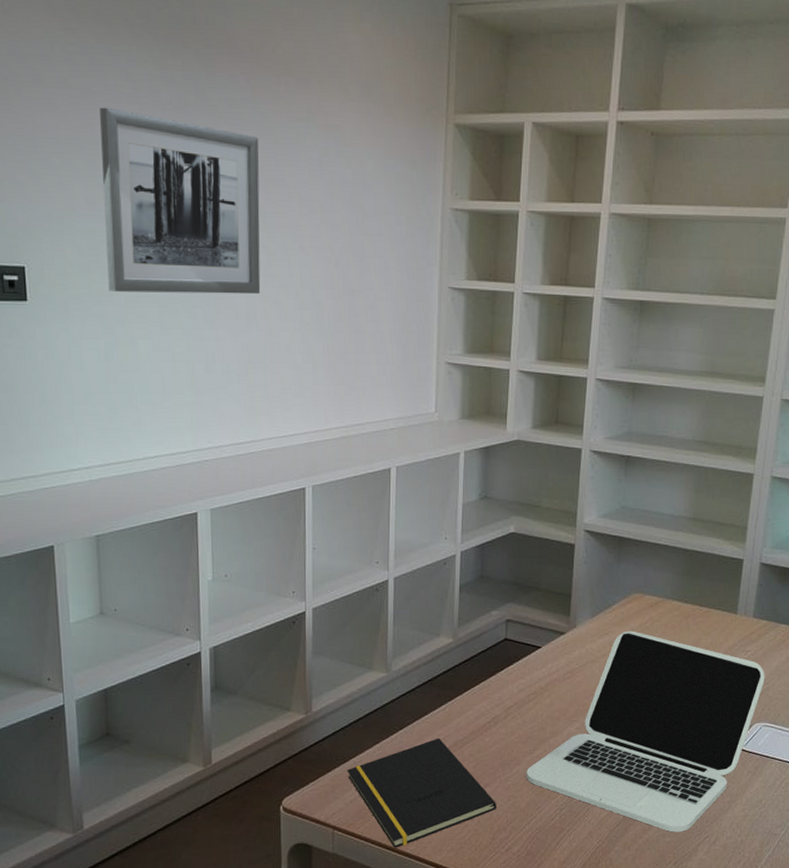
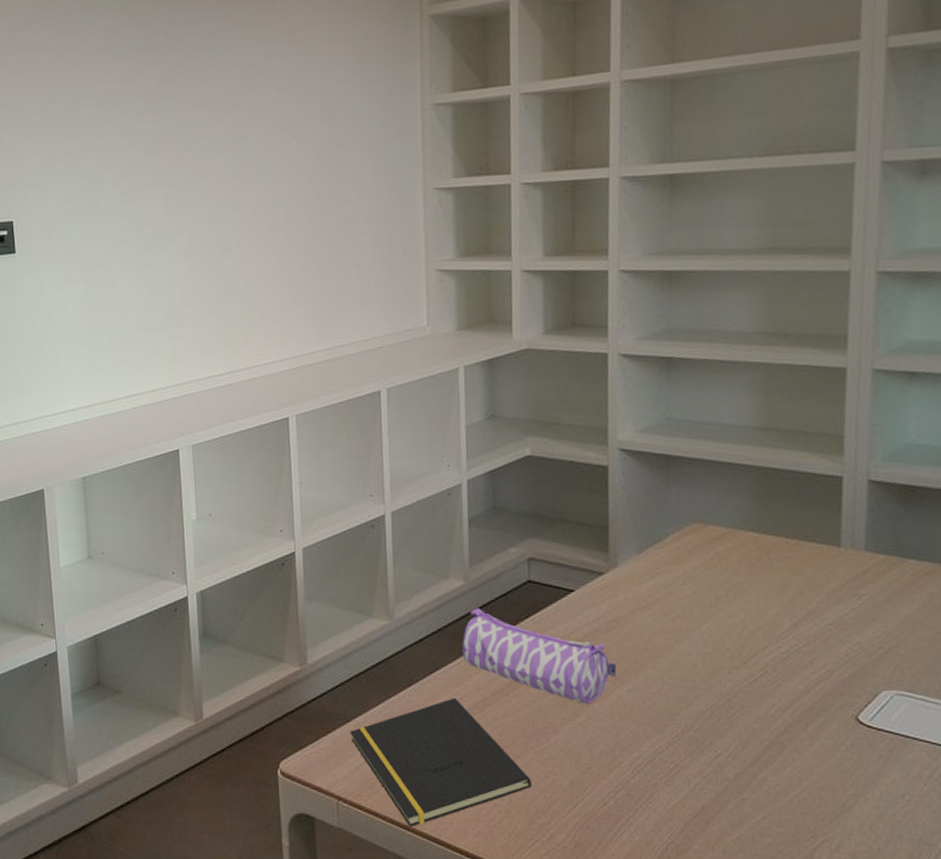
wall art: present [100,107,261,295] -> none [76,61,234,235]
pencil case: none [447,662,569,740] -> present [462,608,617,704]
laptop: present [526,630,765,832] -> none [566,569,892,832]

